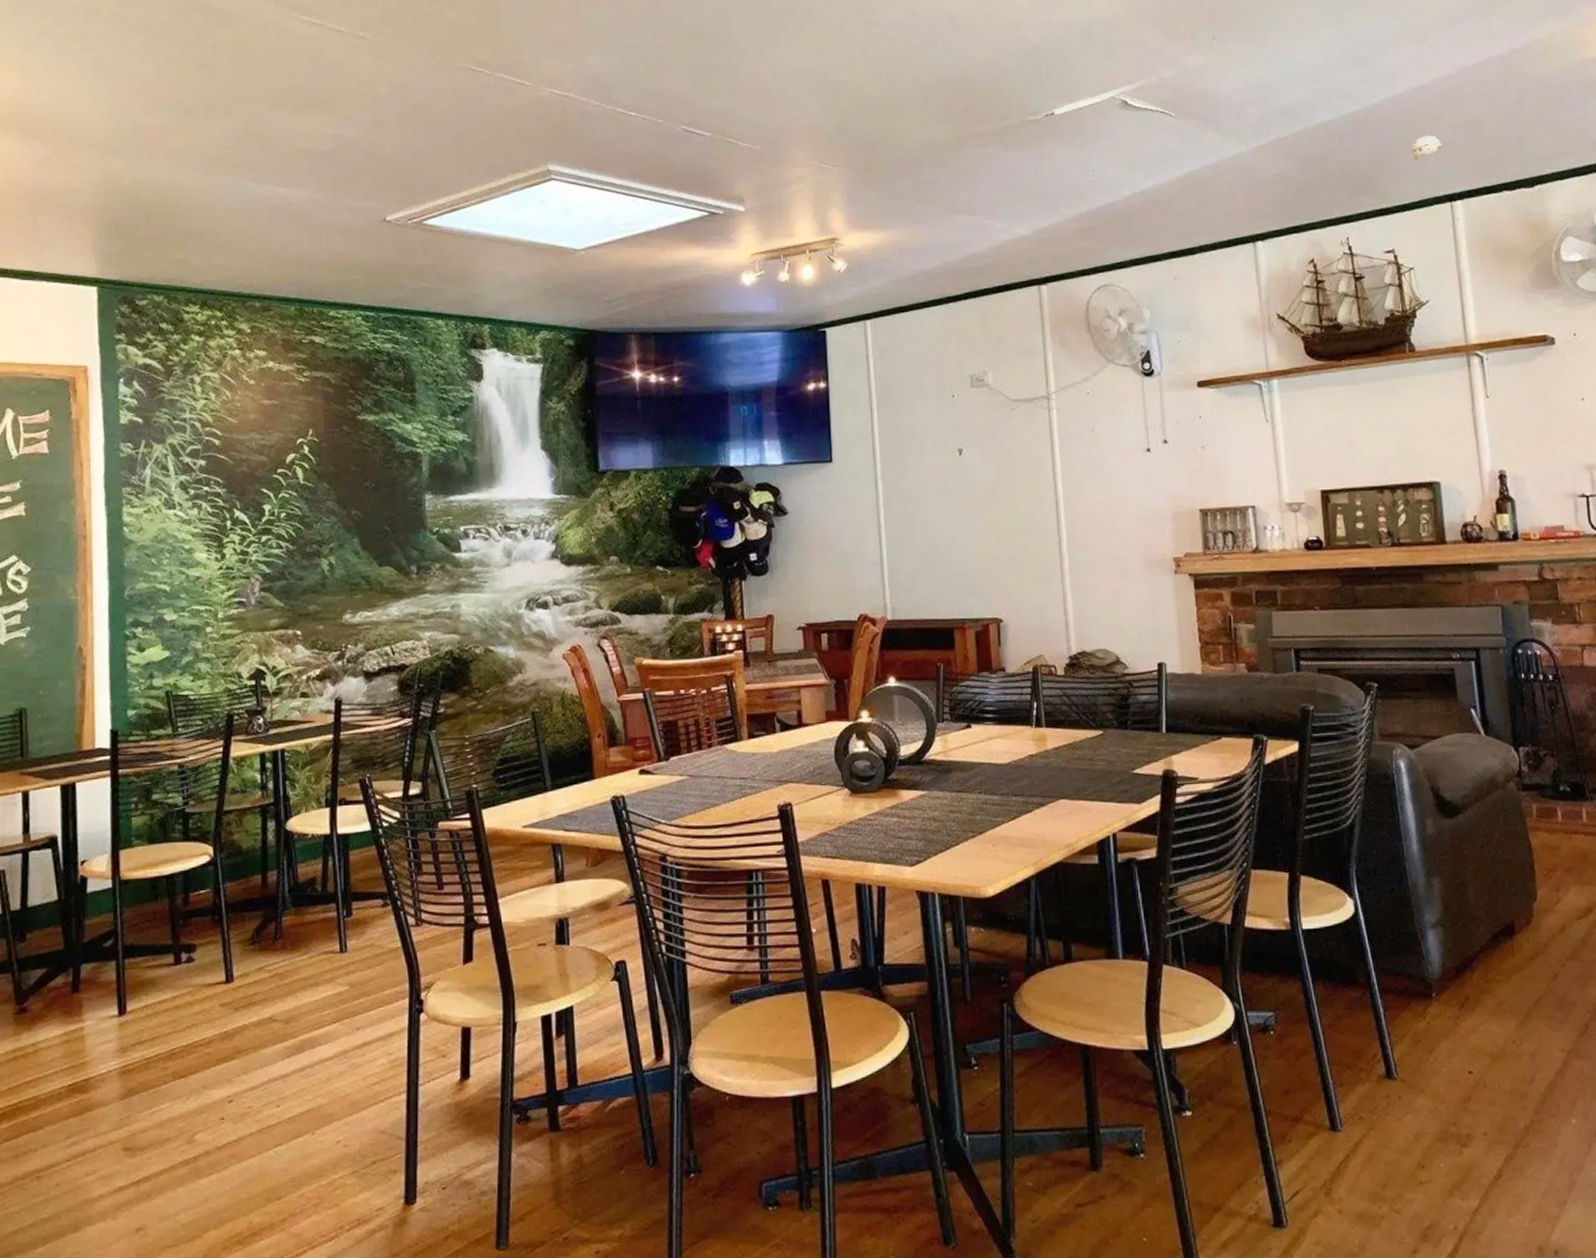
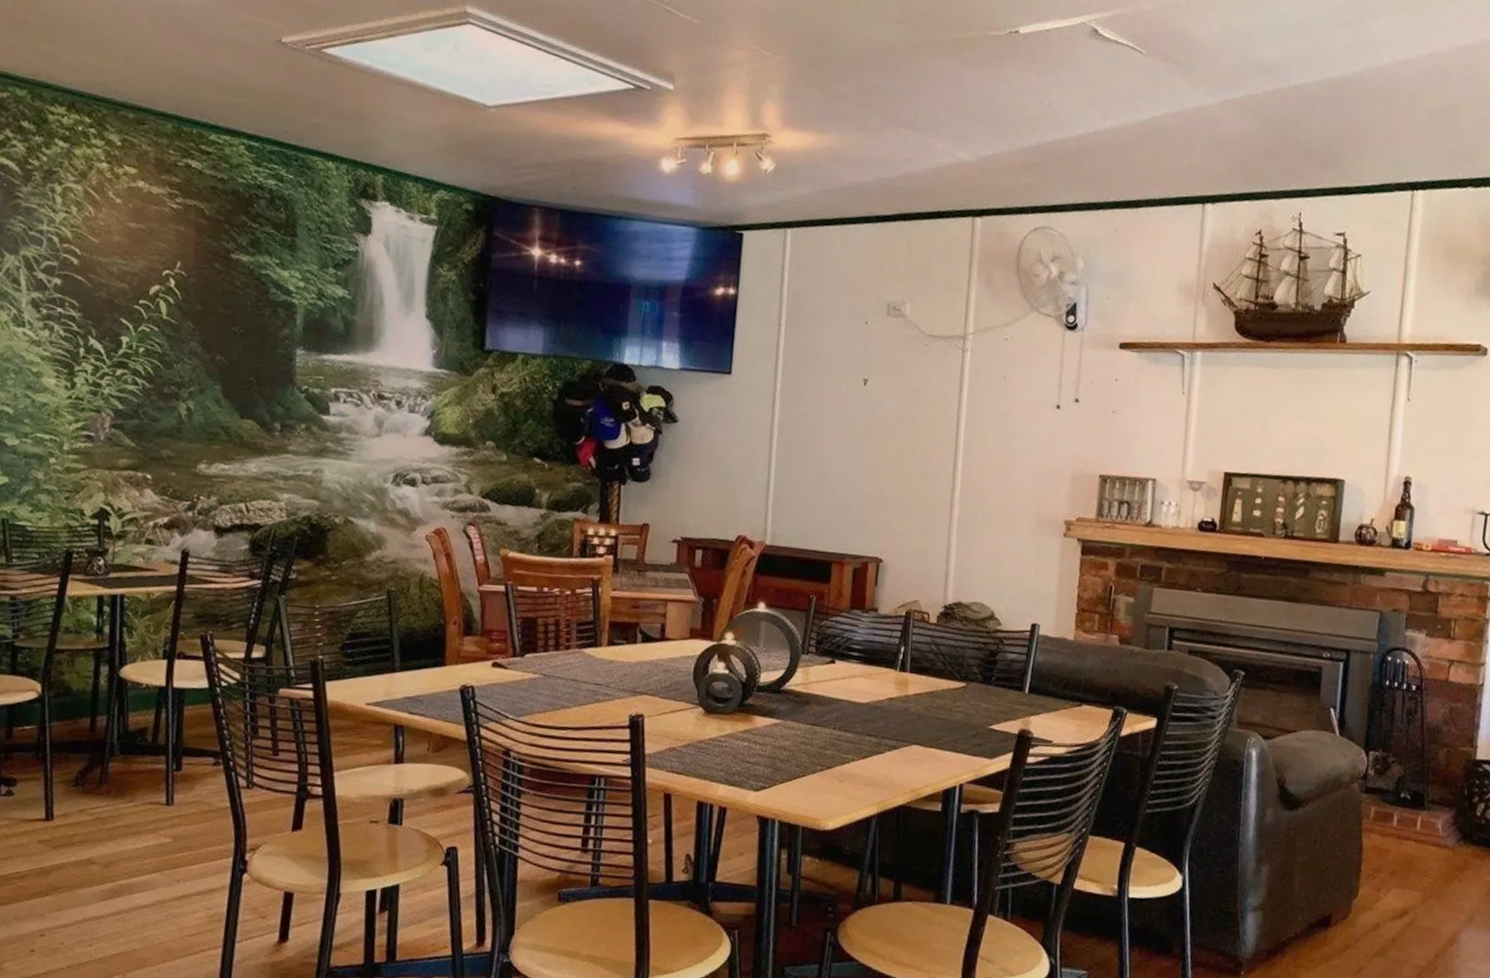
smoke detector: present [1411,135,1442,161] -> none [1383,115,1416,141]

